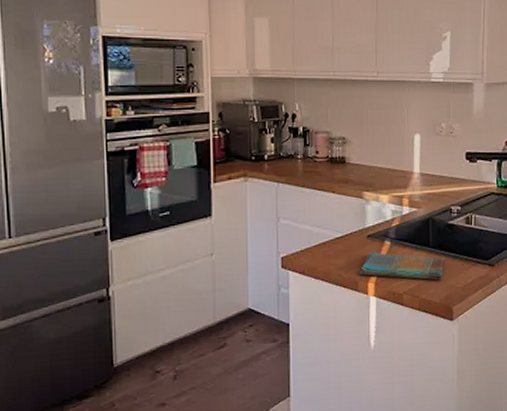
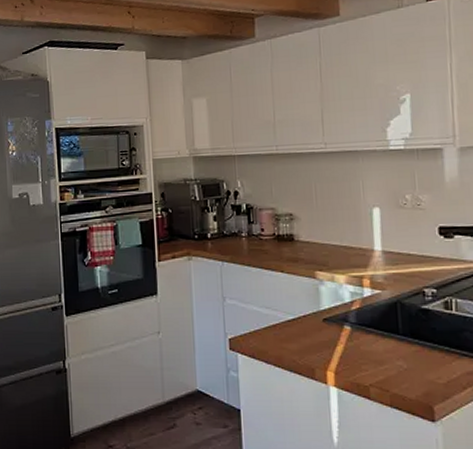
dish towel: present [359,251,445,280] -> none [316,336,420,374]

